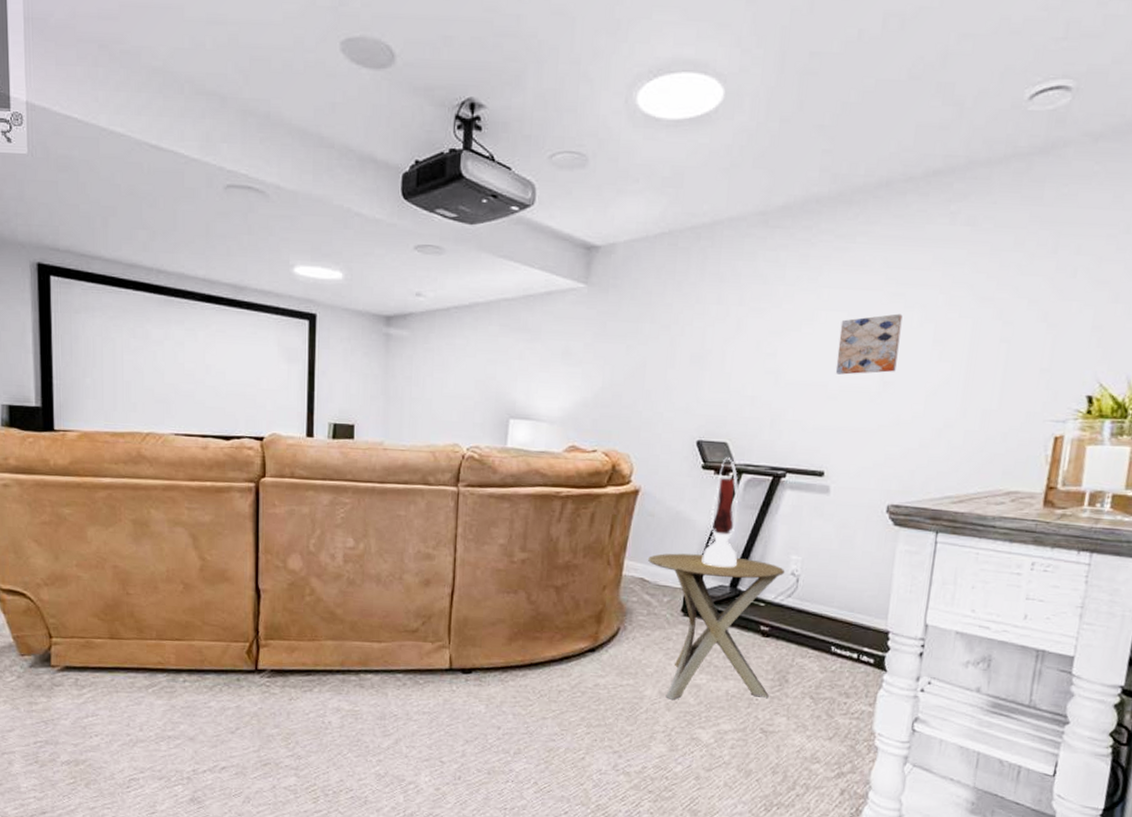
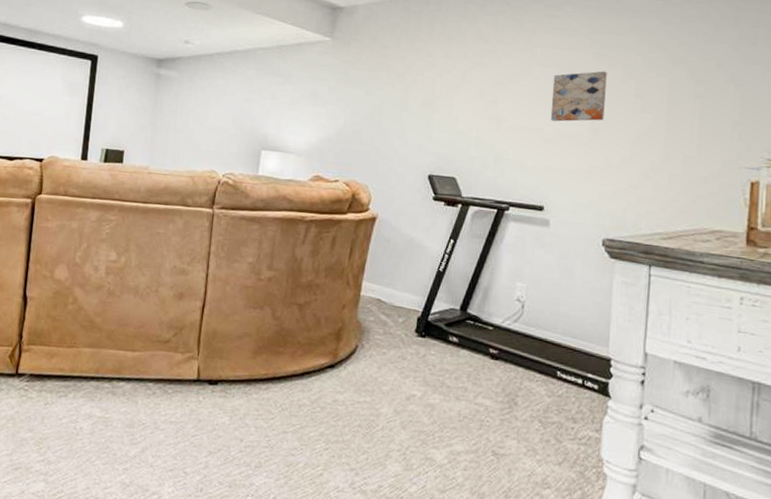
side table: present [648,553,785,700] -> none [384,276,511,420]
table lamp: present [701,457,739,568] -> none [433,190,467,292]

